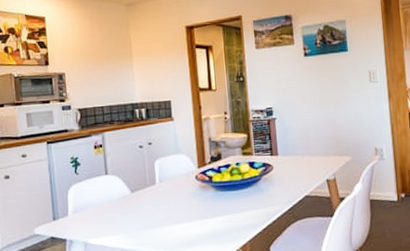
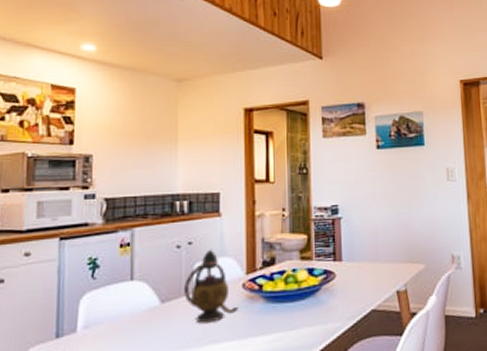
teapot: none [148,148,194,208] -> present [184,249,238,323]

